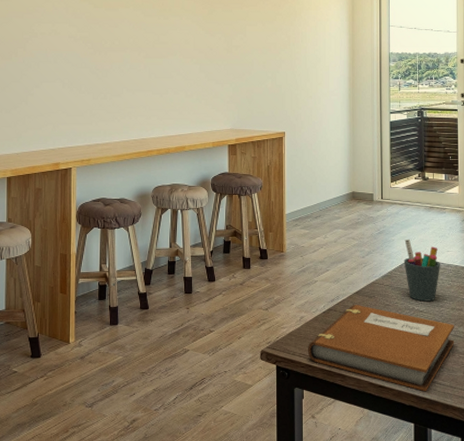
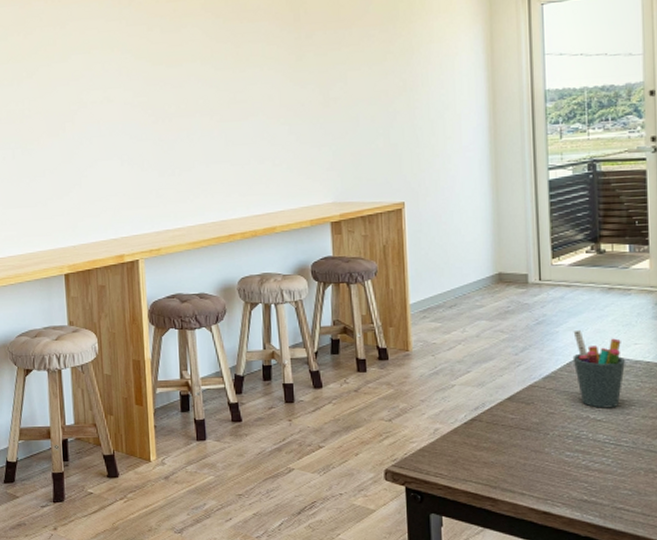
notebook: present [308,305,455,392] -> none [446,413,648,520]

